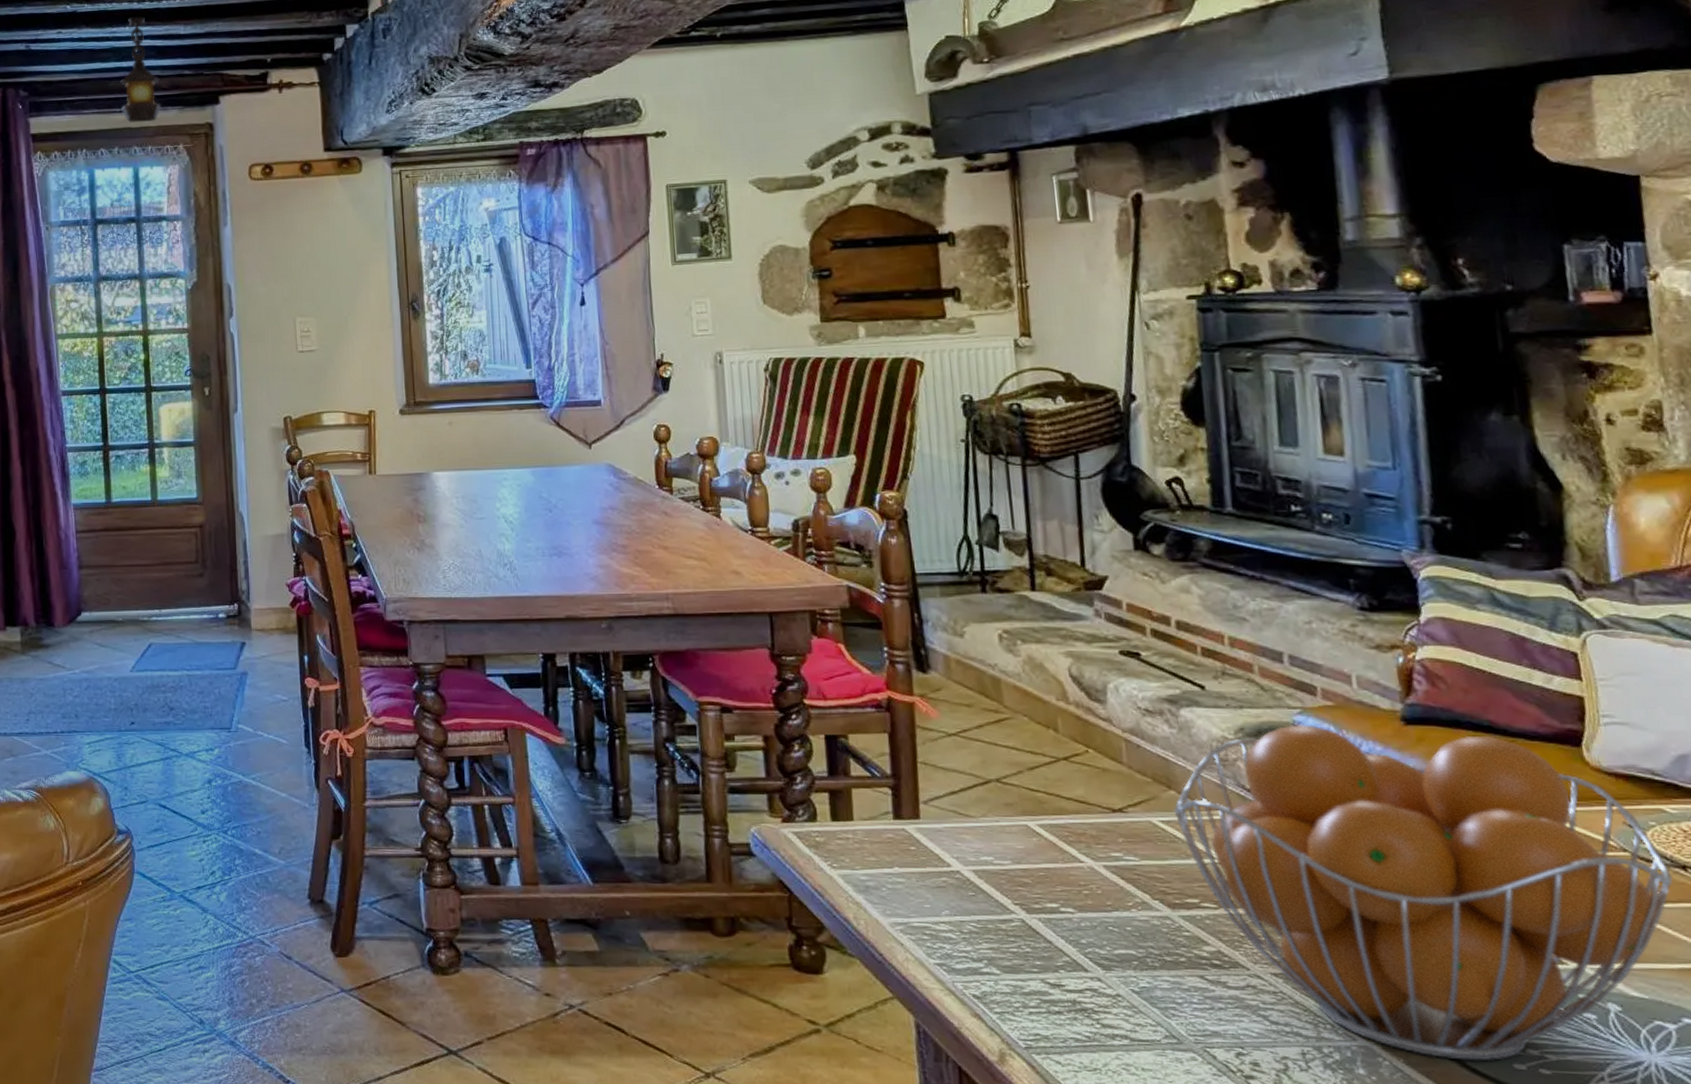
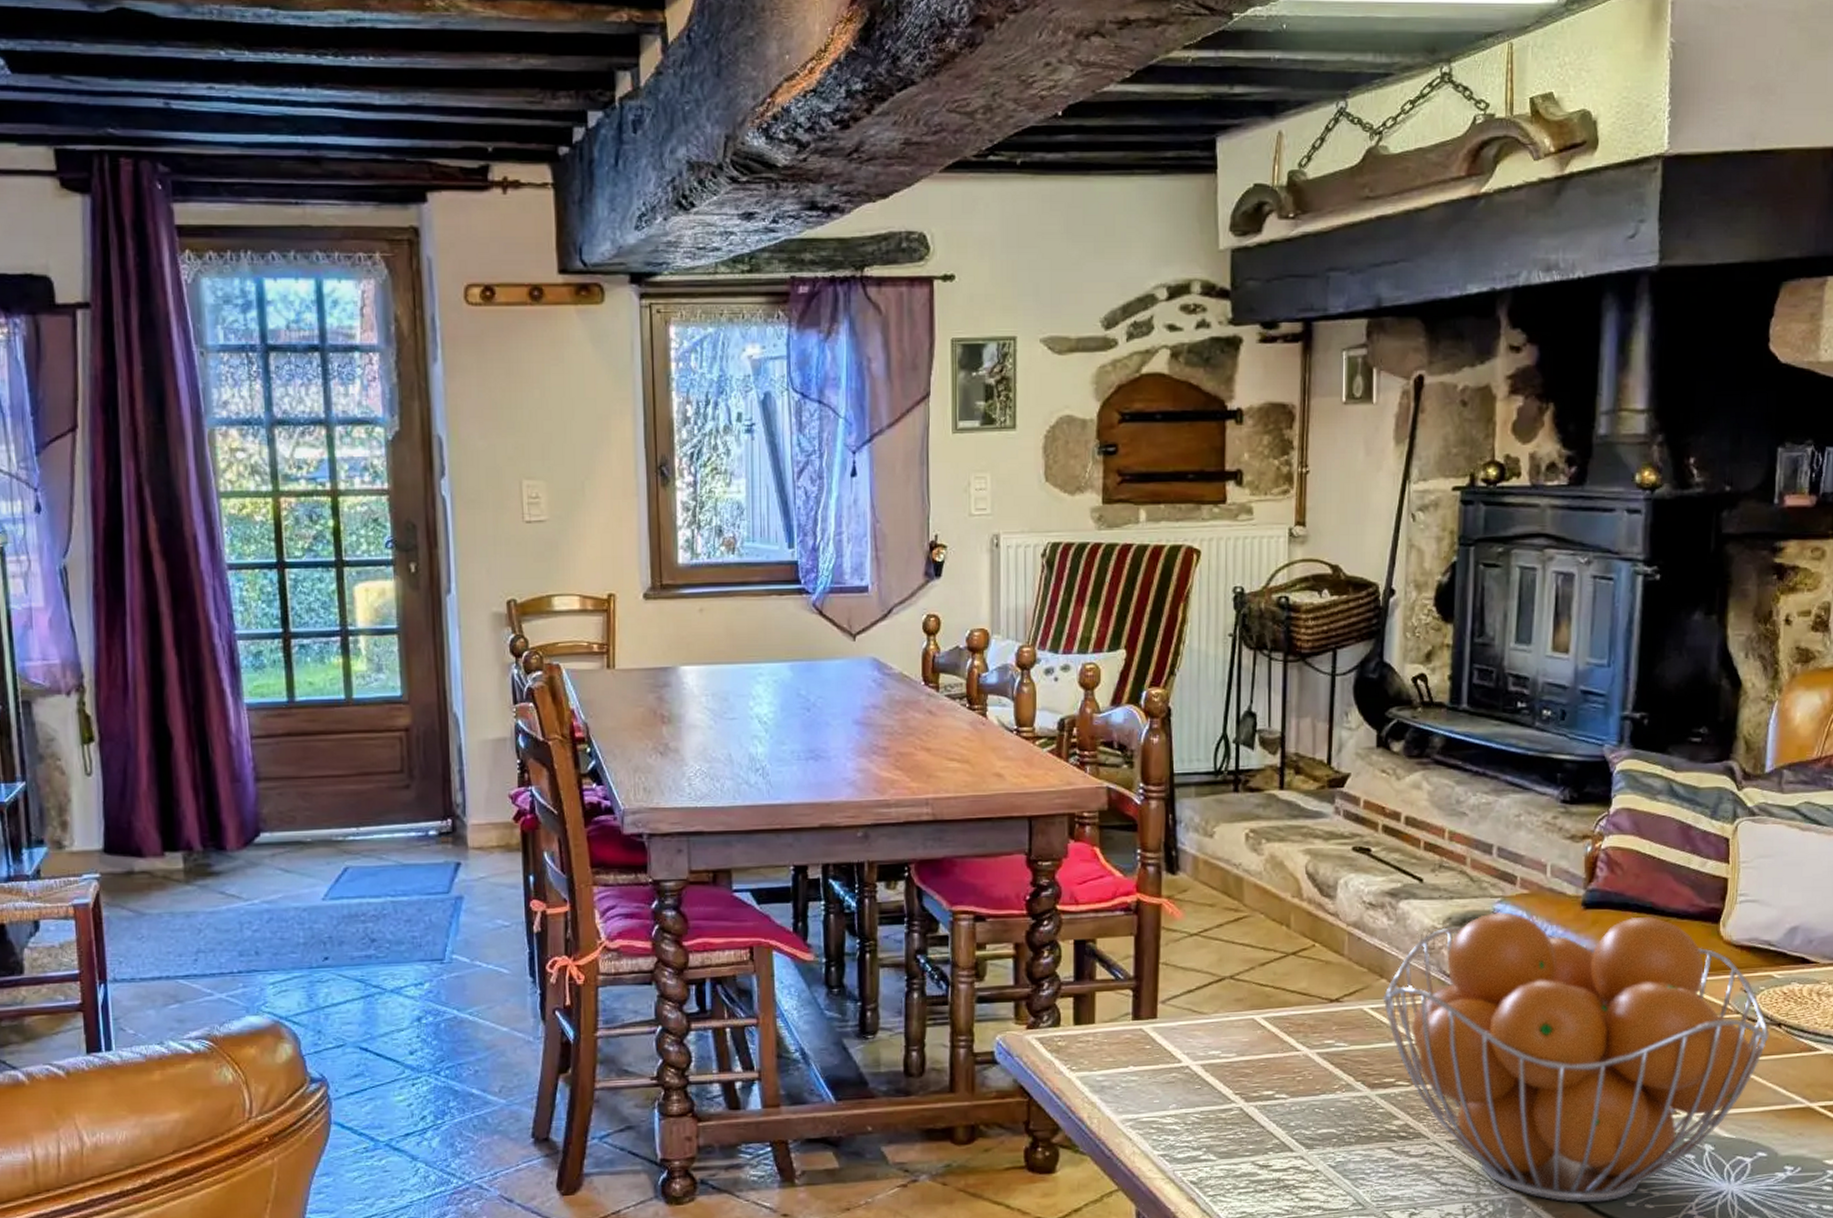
hanging lantern: present [120,17,161,123] -> none [295,75,351,220]

